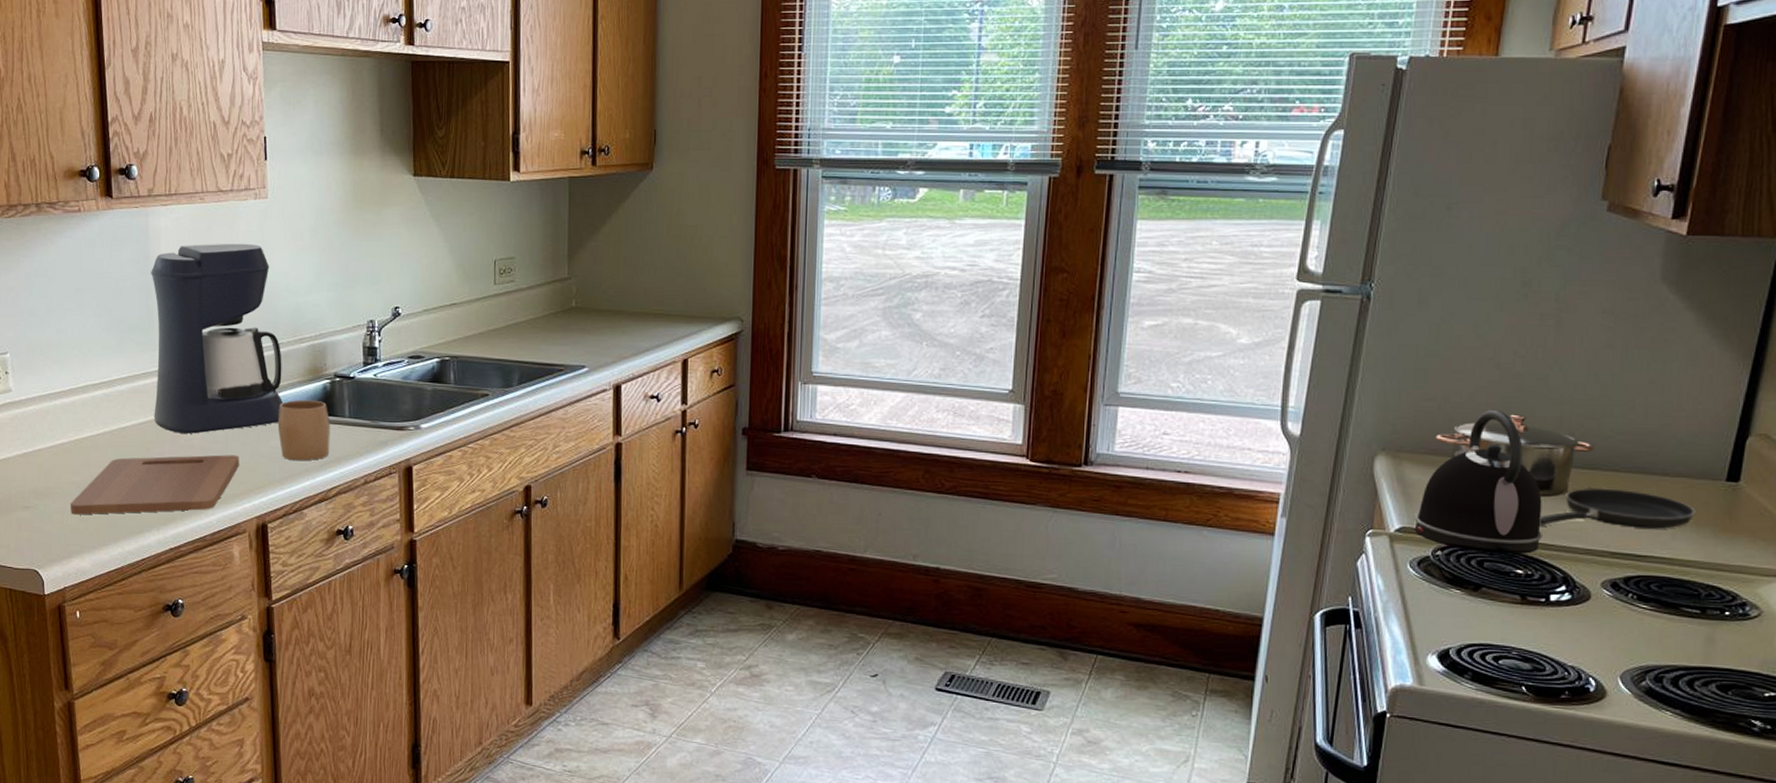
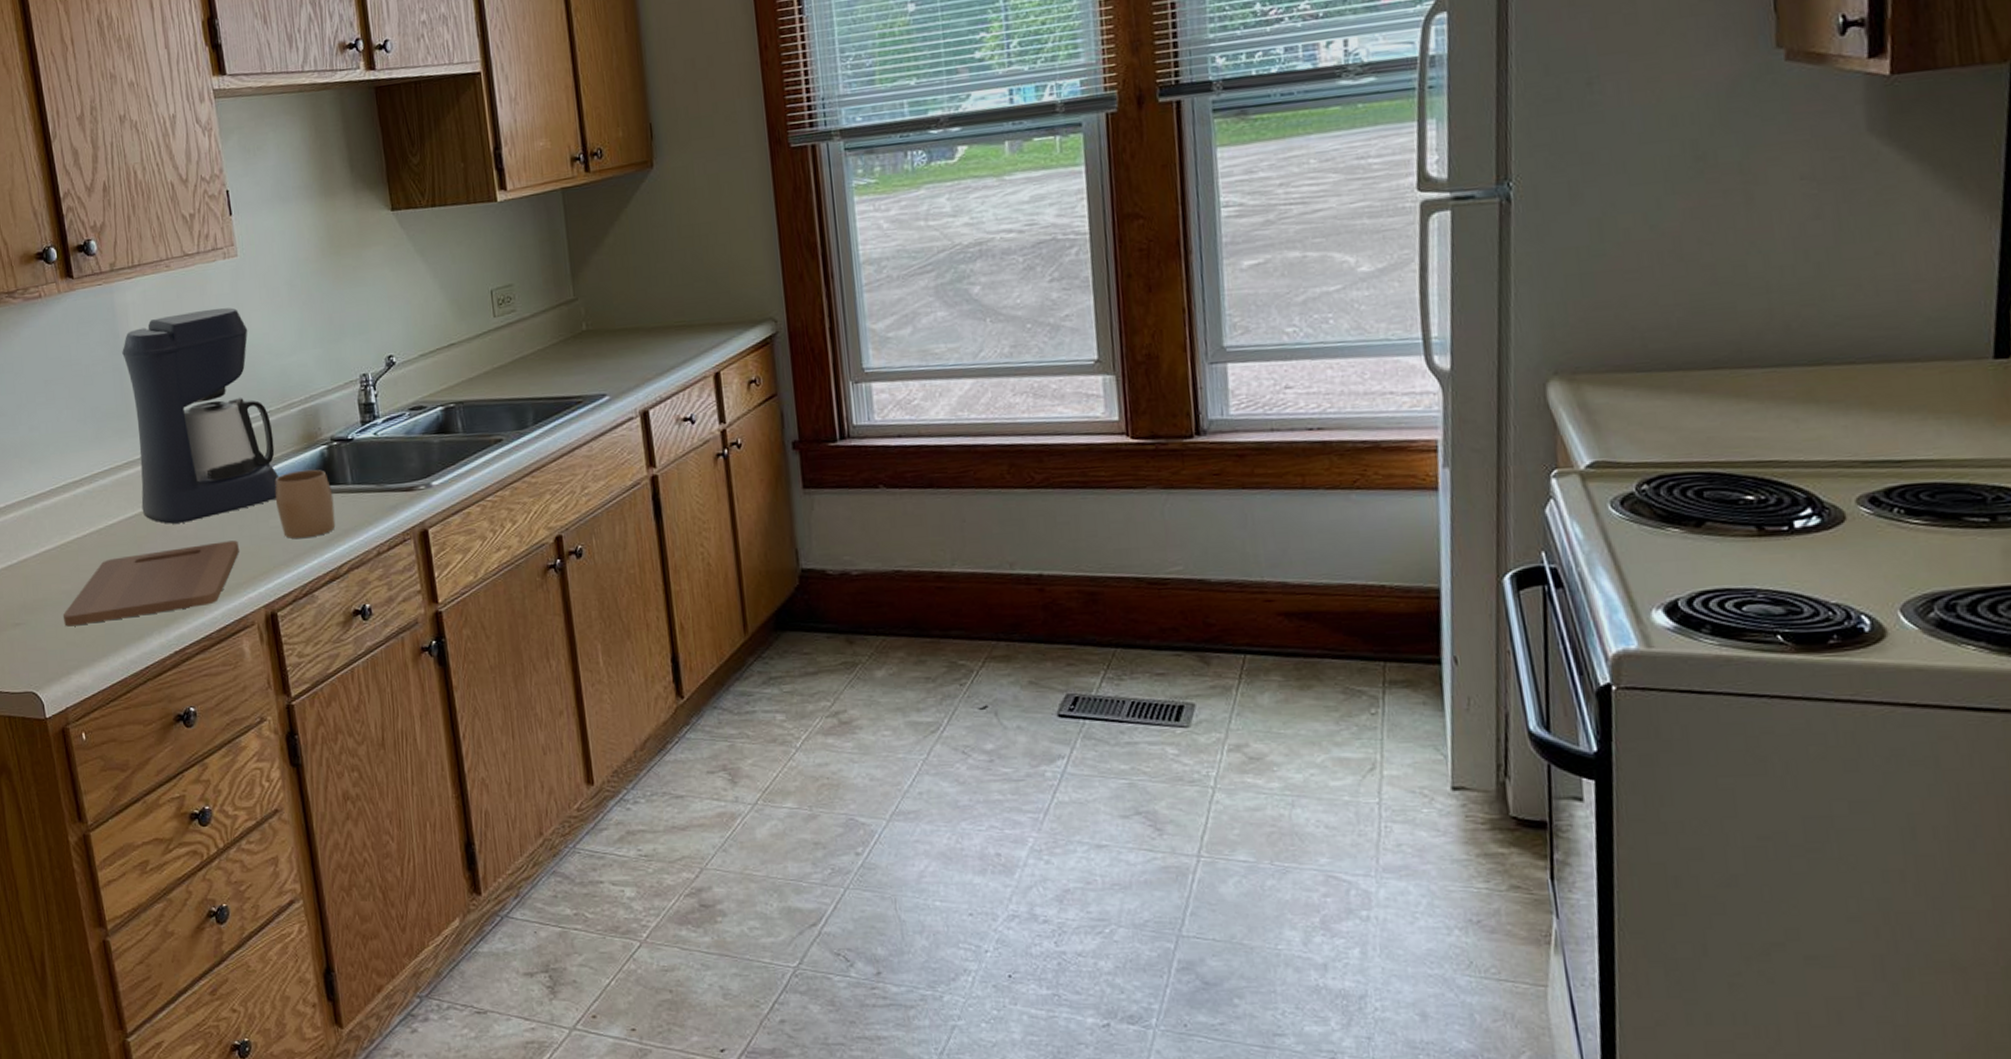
kettle: present [1414,409,1542,555] -> none [1607,309,1771,480]
cooking pot: present [1436,414,1594,497] -> none [1618,311,1819,406]
frying pan: present [1539,488,1695,529] -> none [1764,384,1961,440]

